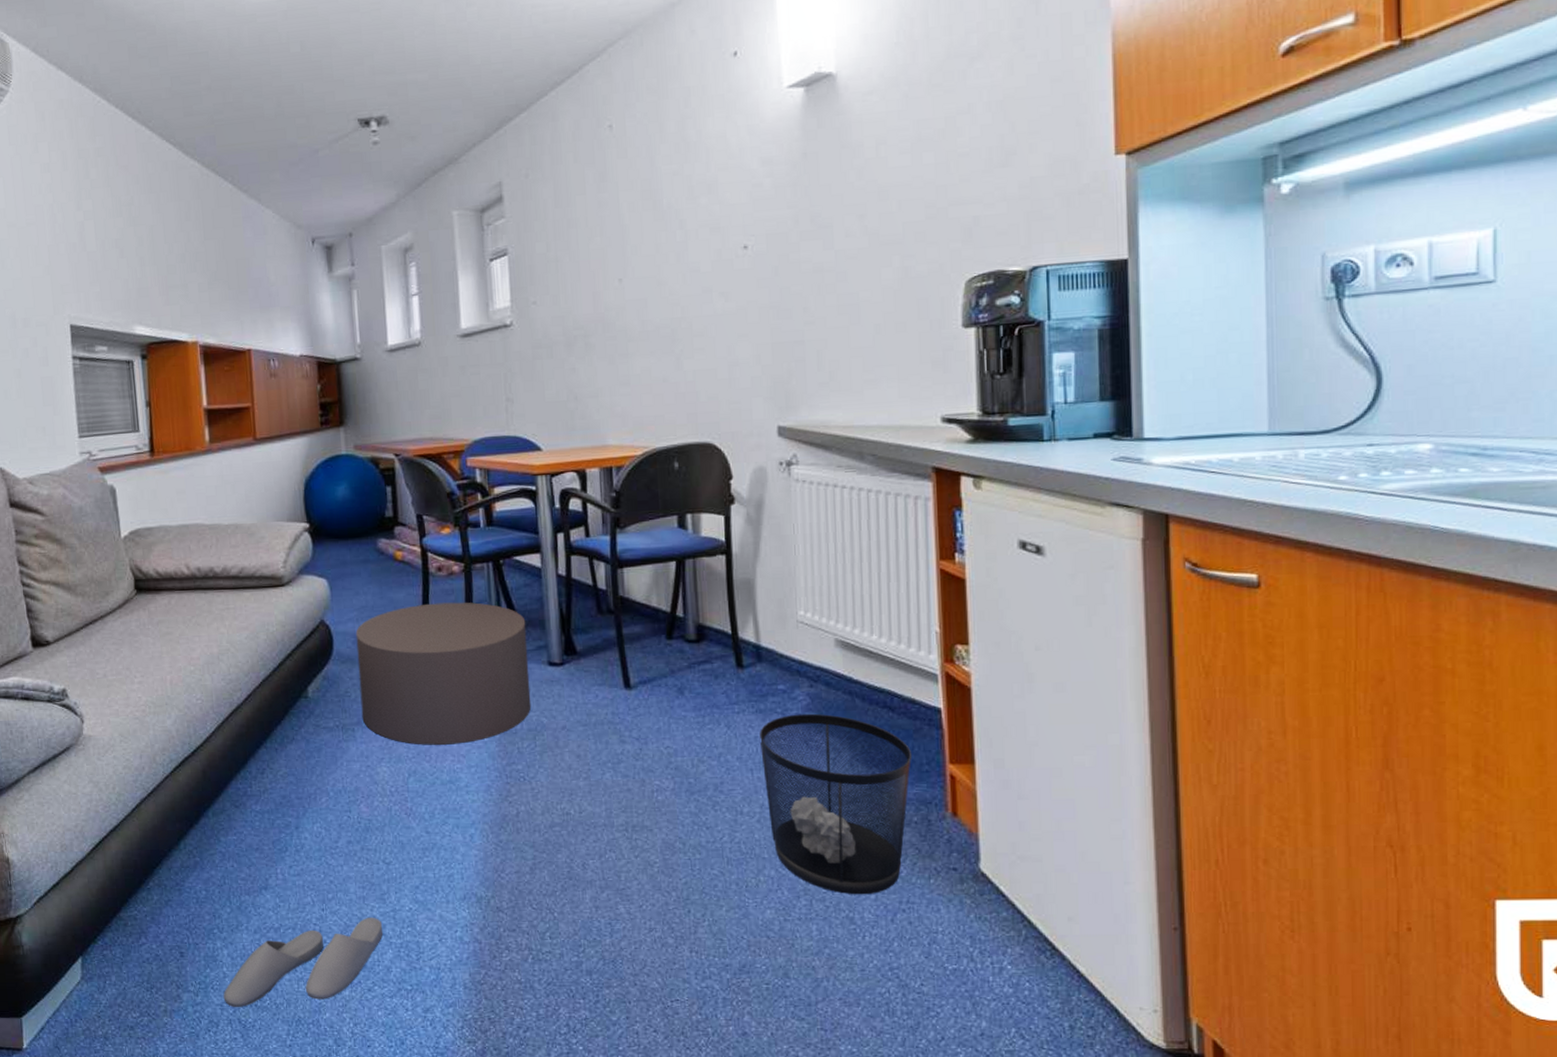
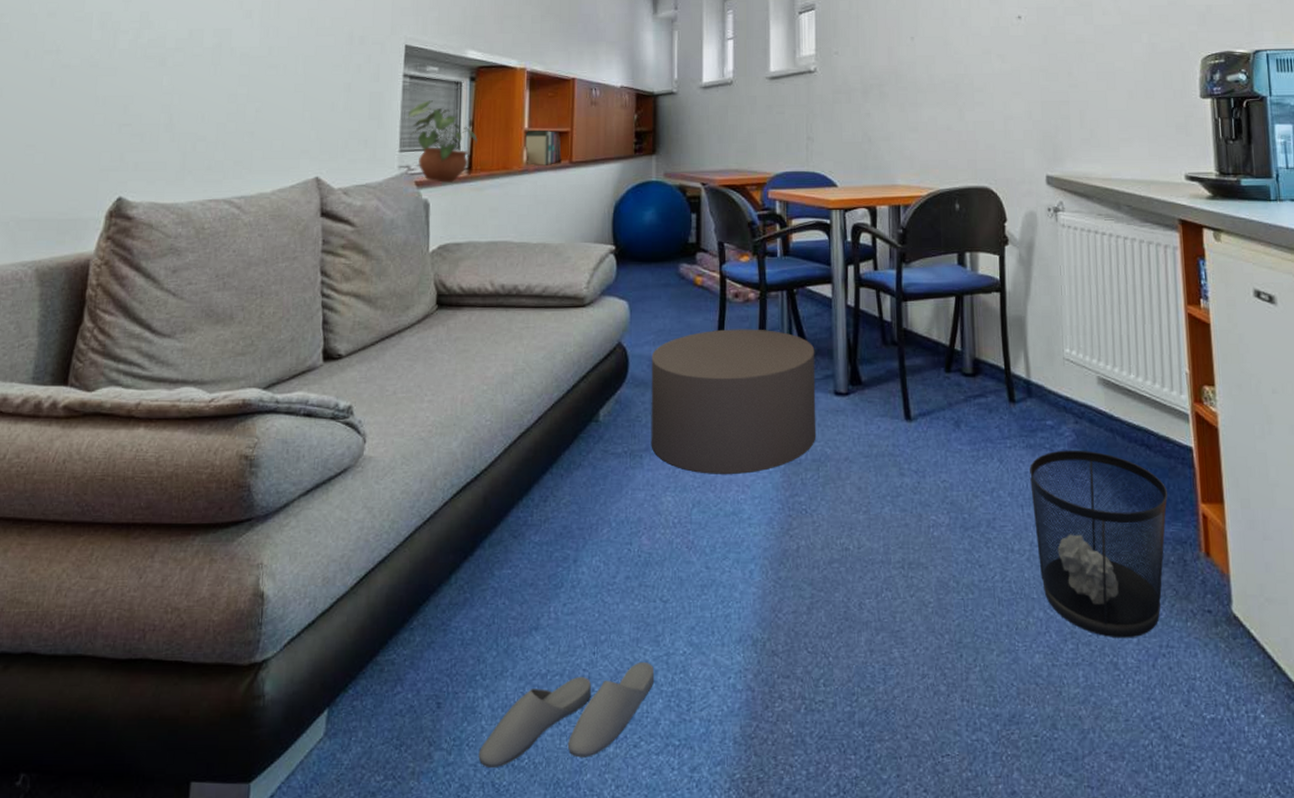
potted plant: none [83,382,157,467] -> present [408,100,478,183]
books: none [205,407,245,447] -> present [525,131,562,167]

